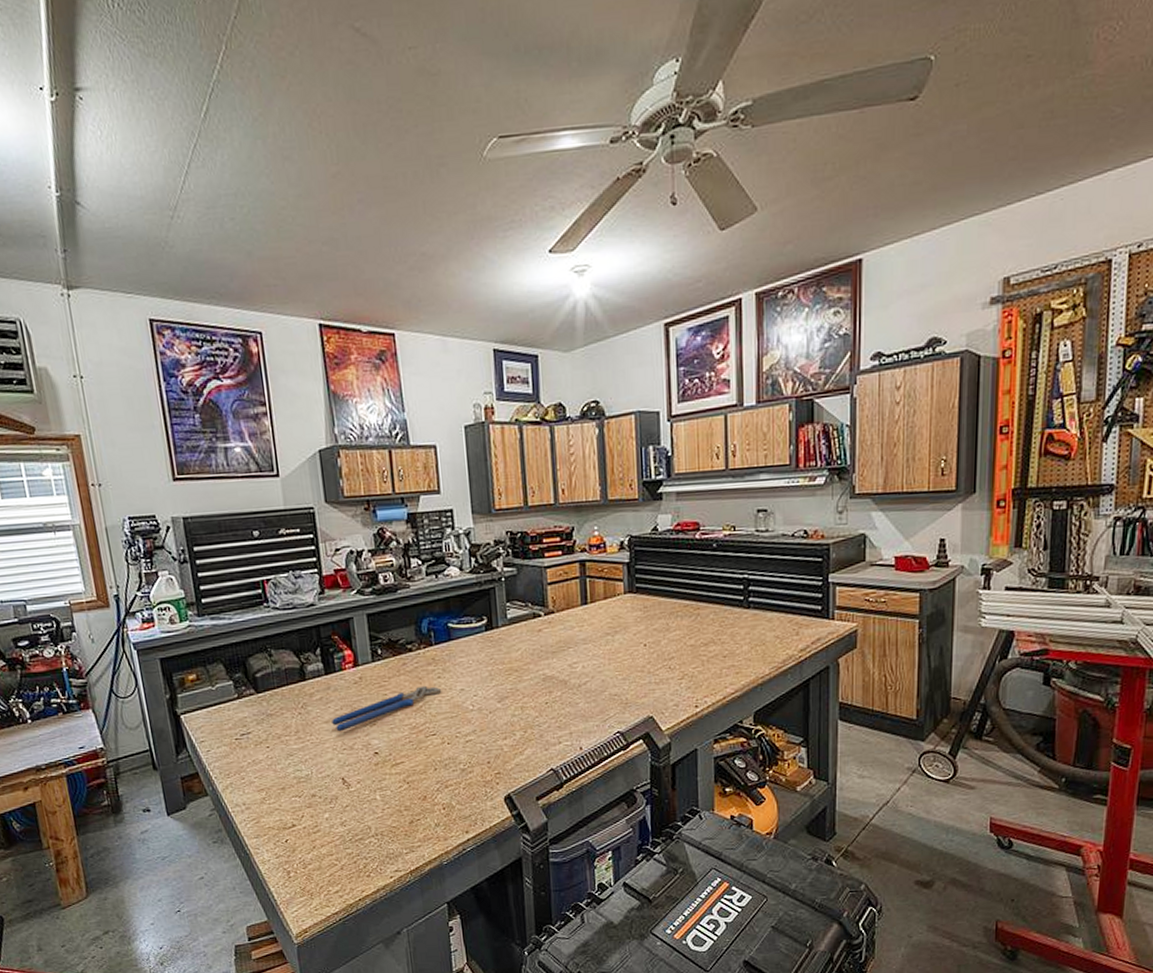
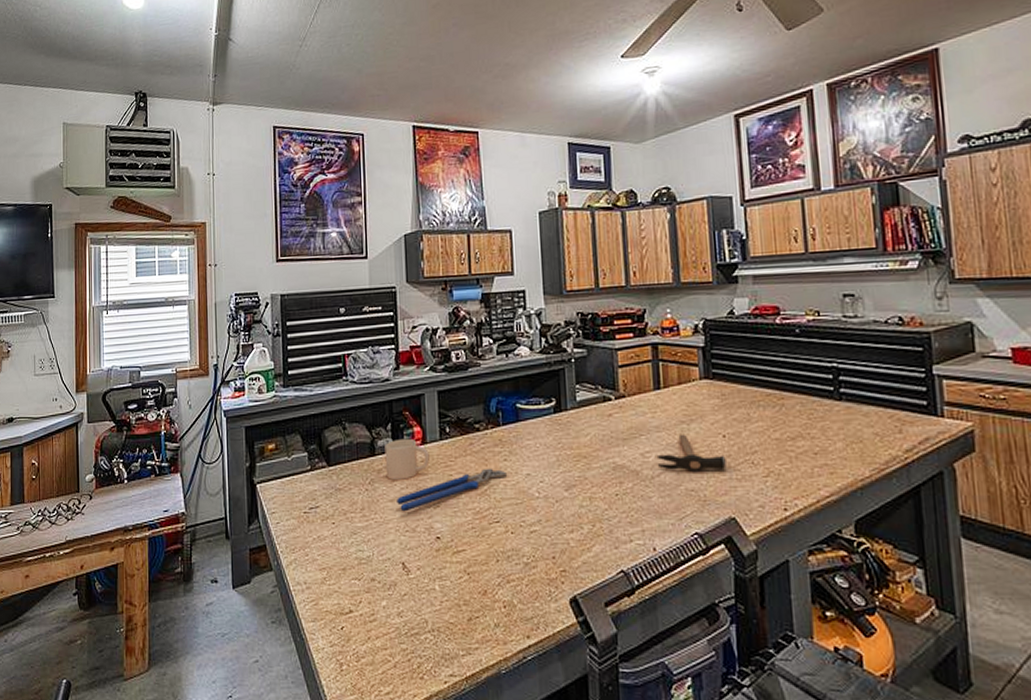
mug: none [315,661,363,703] -> present [384,438,430,480]
claw hammer: none [583,644,646,679] -> present [657,434,727,472]

